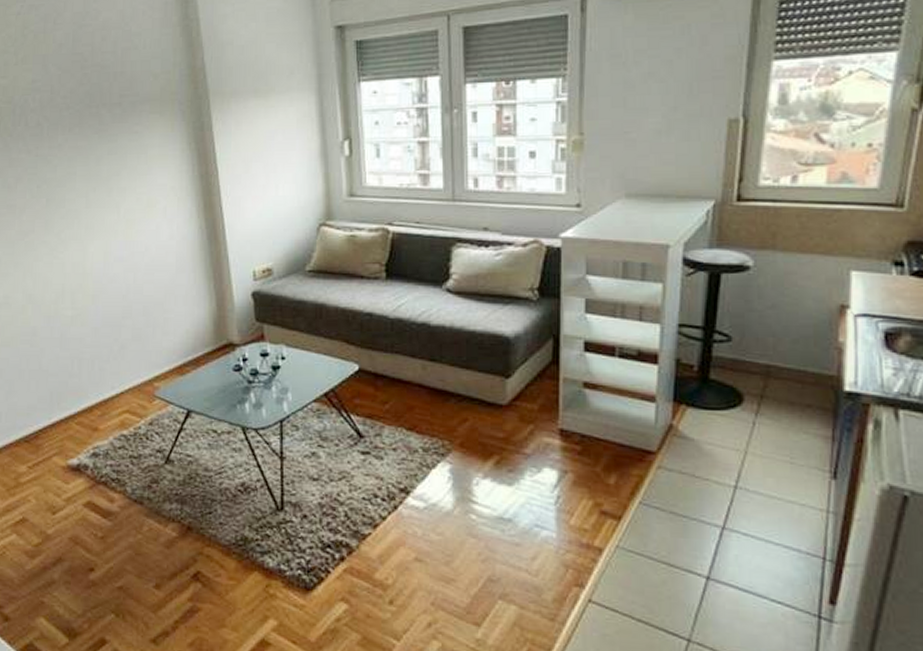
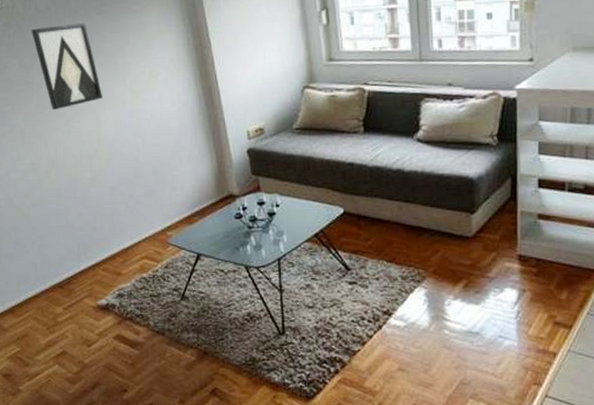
wall art: none [19,142,92,238] -> present [31,22,102,111]

